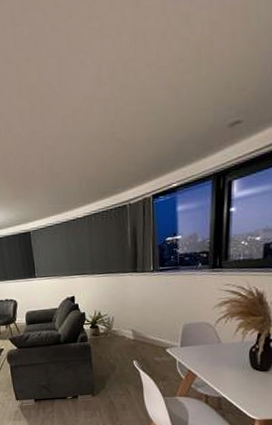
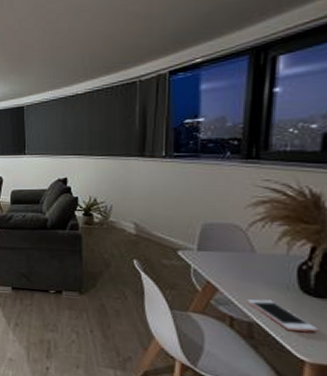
cell phone: none [217,378,263,399] -> present [247,299,318,333]

